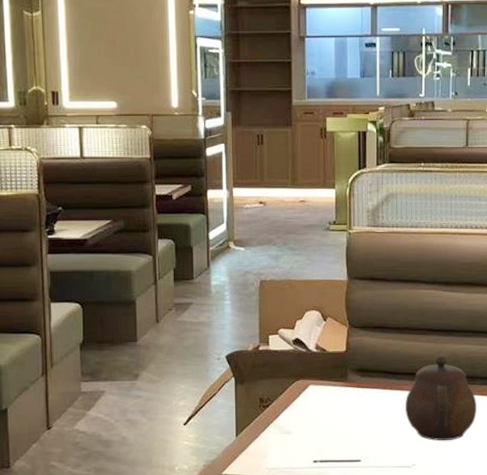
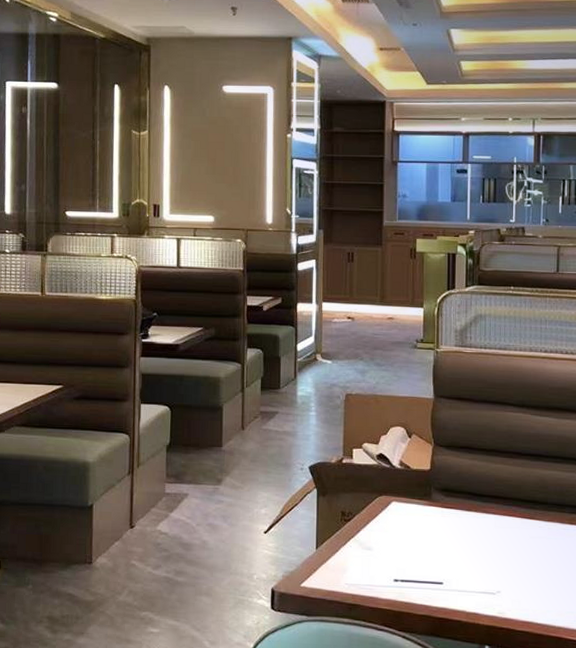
teapot: present [404,355,476,441] -> none [490,480,565,569]

